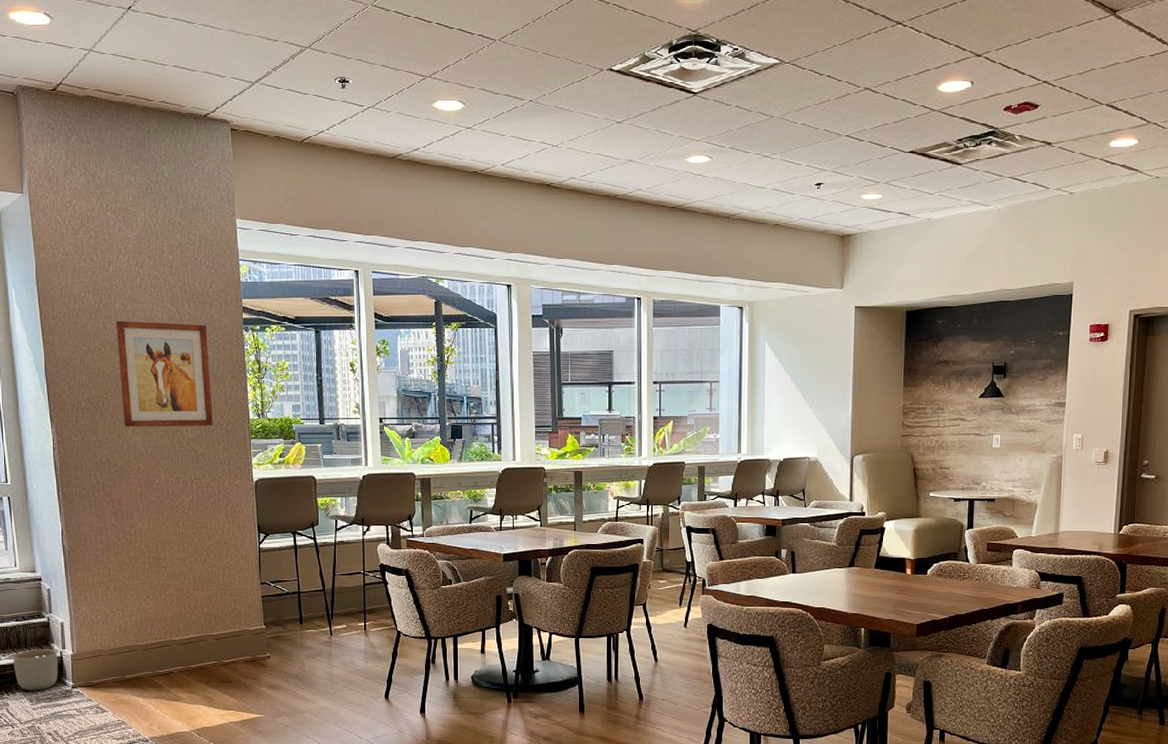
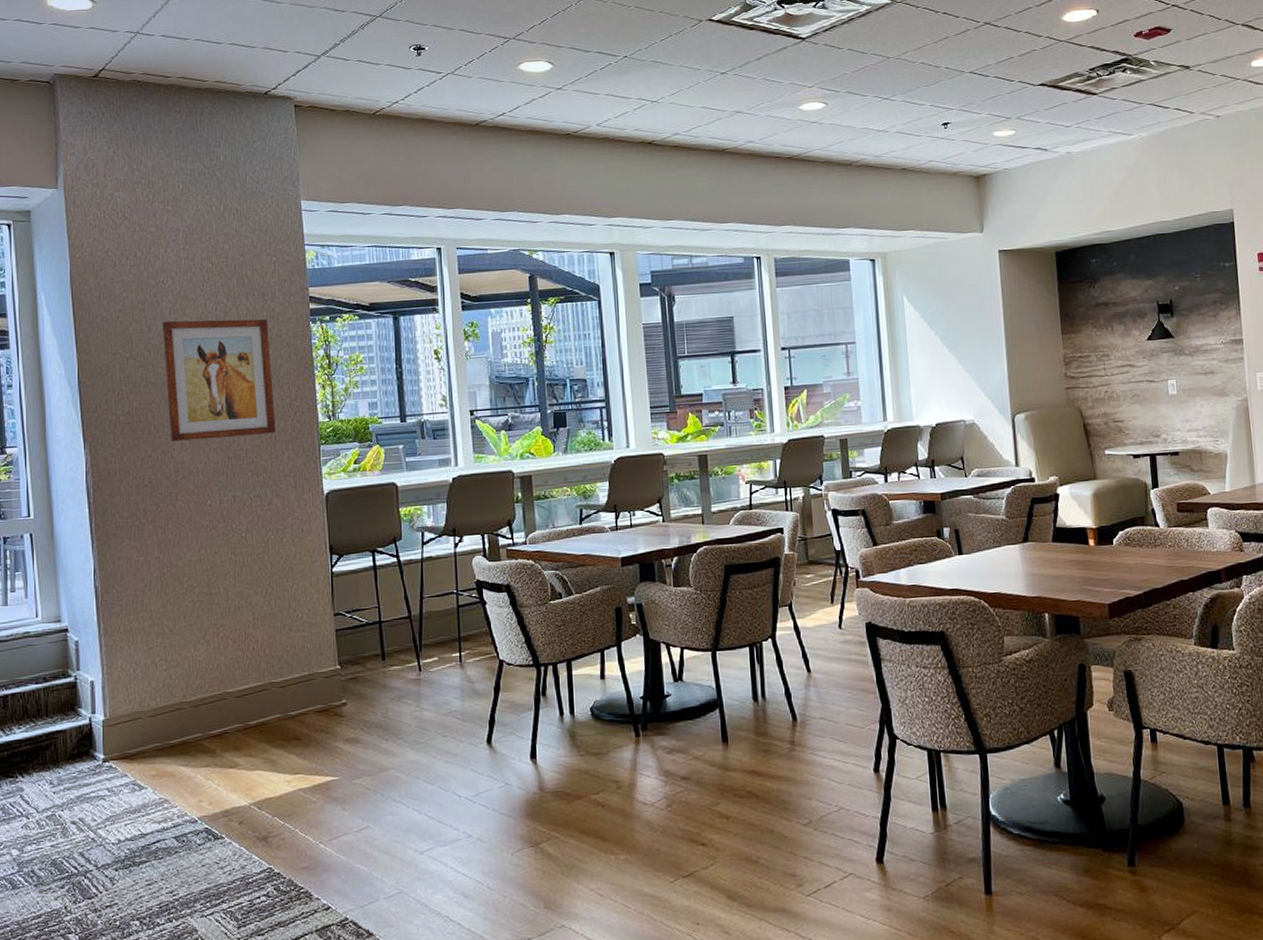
planter: present [13,649,59,691] -> none [30,715,87,770]

